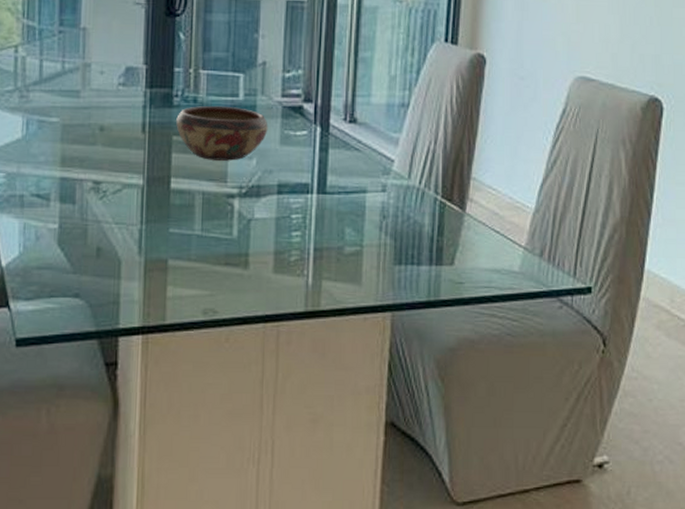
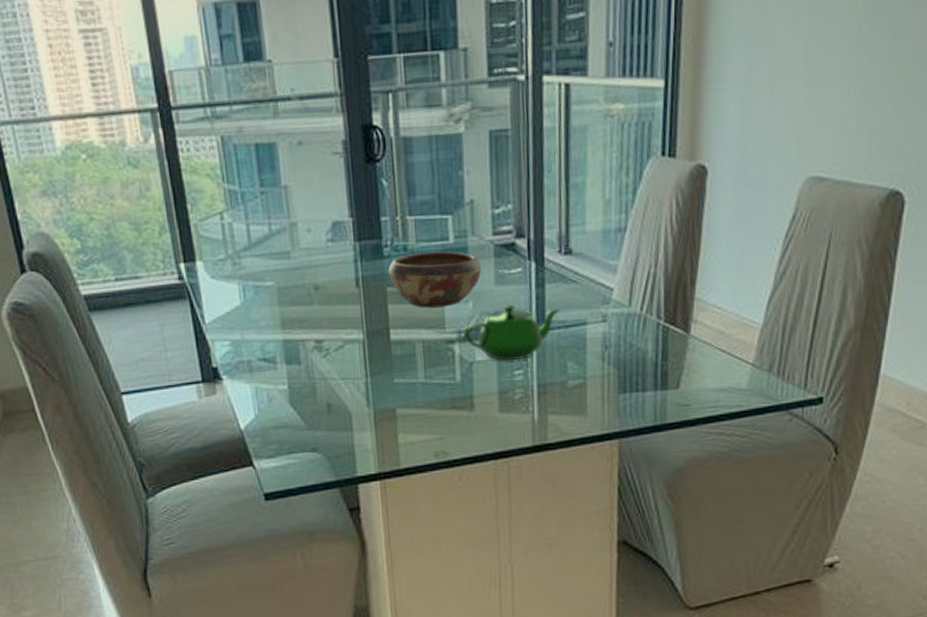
teapot: none [244,165,343,221] -> present [463,304,561,361]

